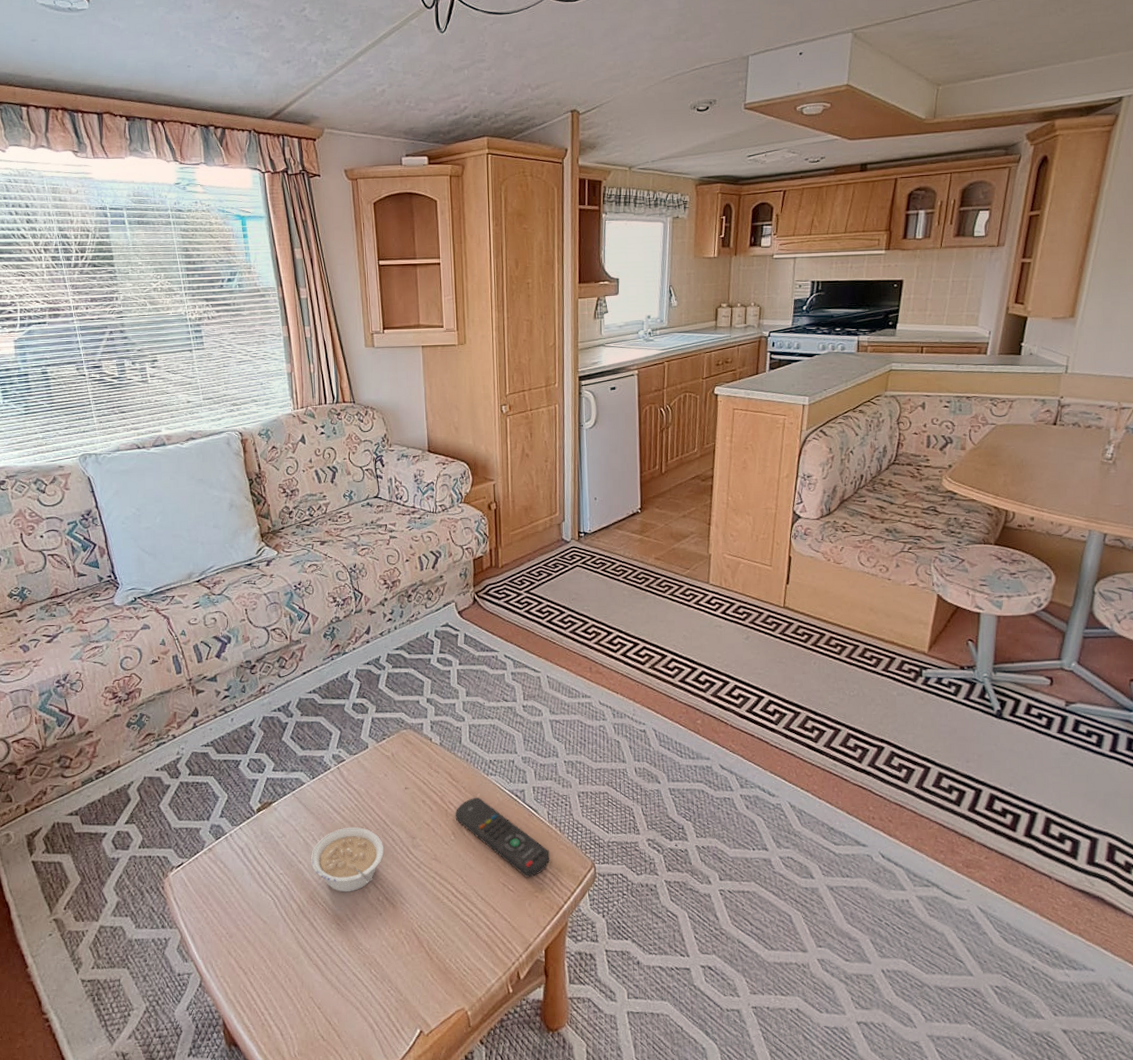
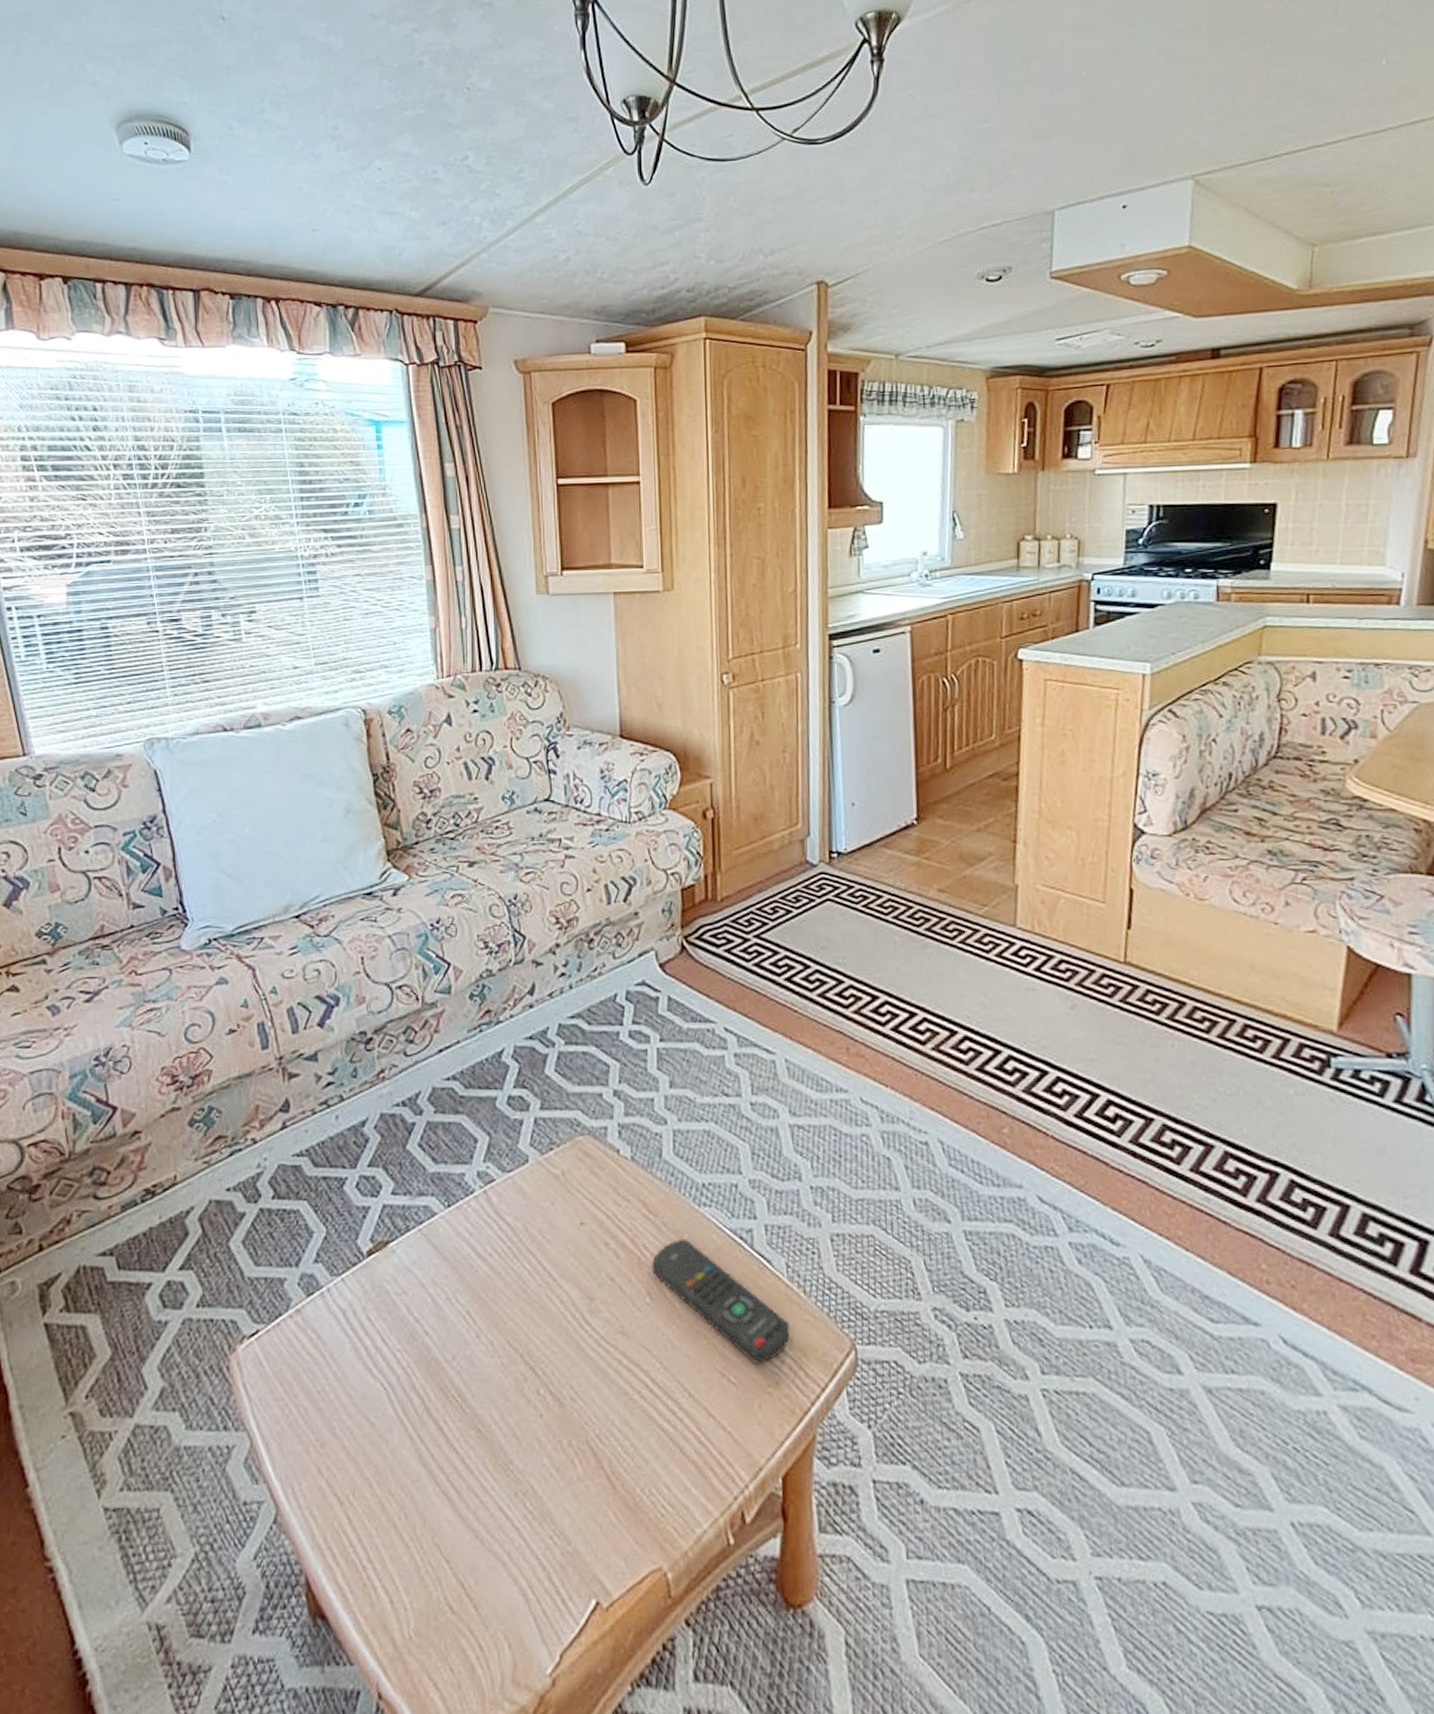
legume: present [310,827,384,893] -> none [441,1280,549,1381]

